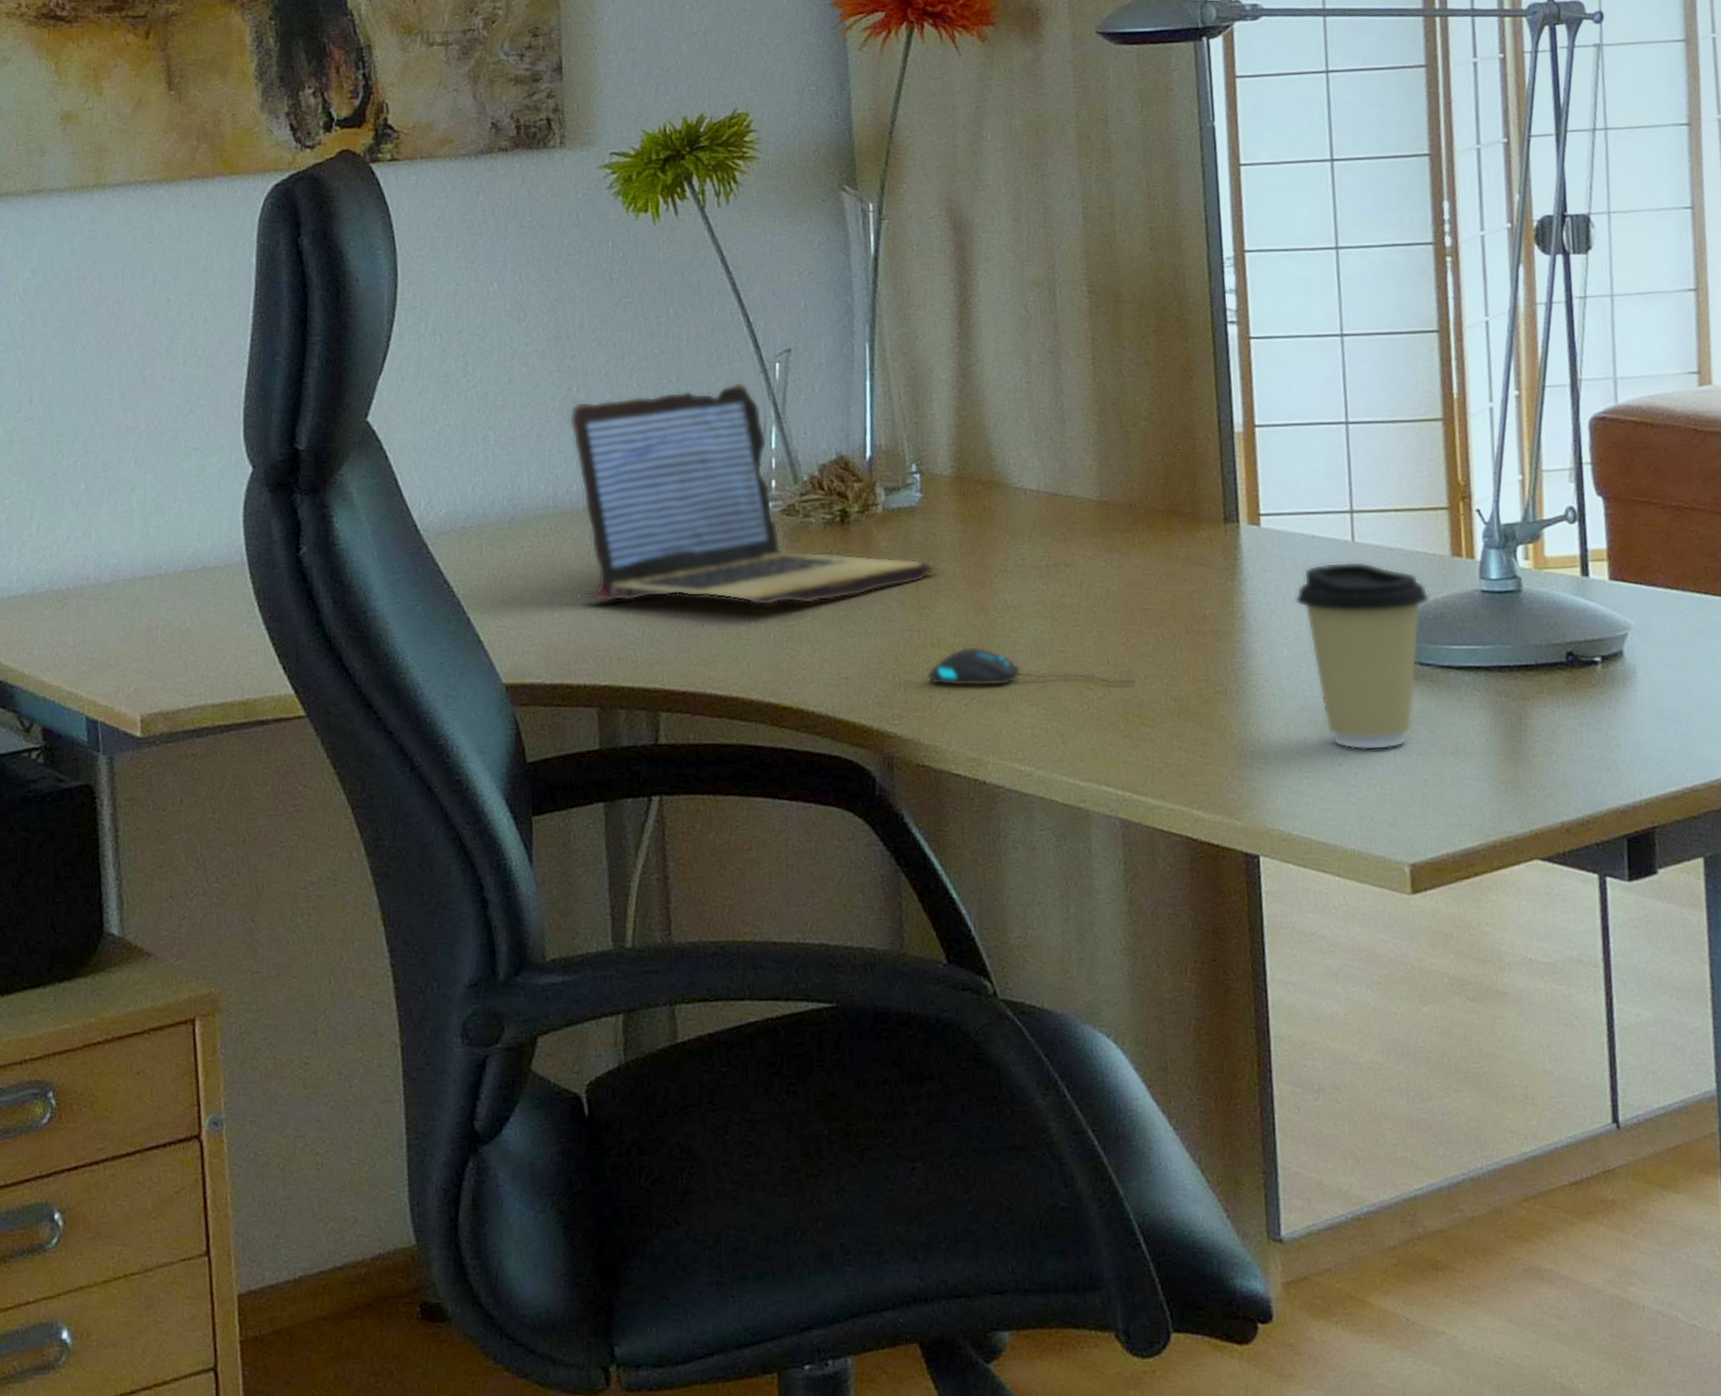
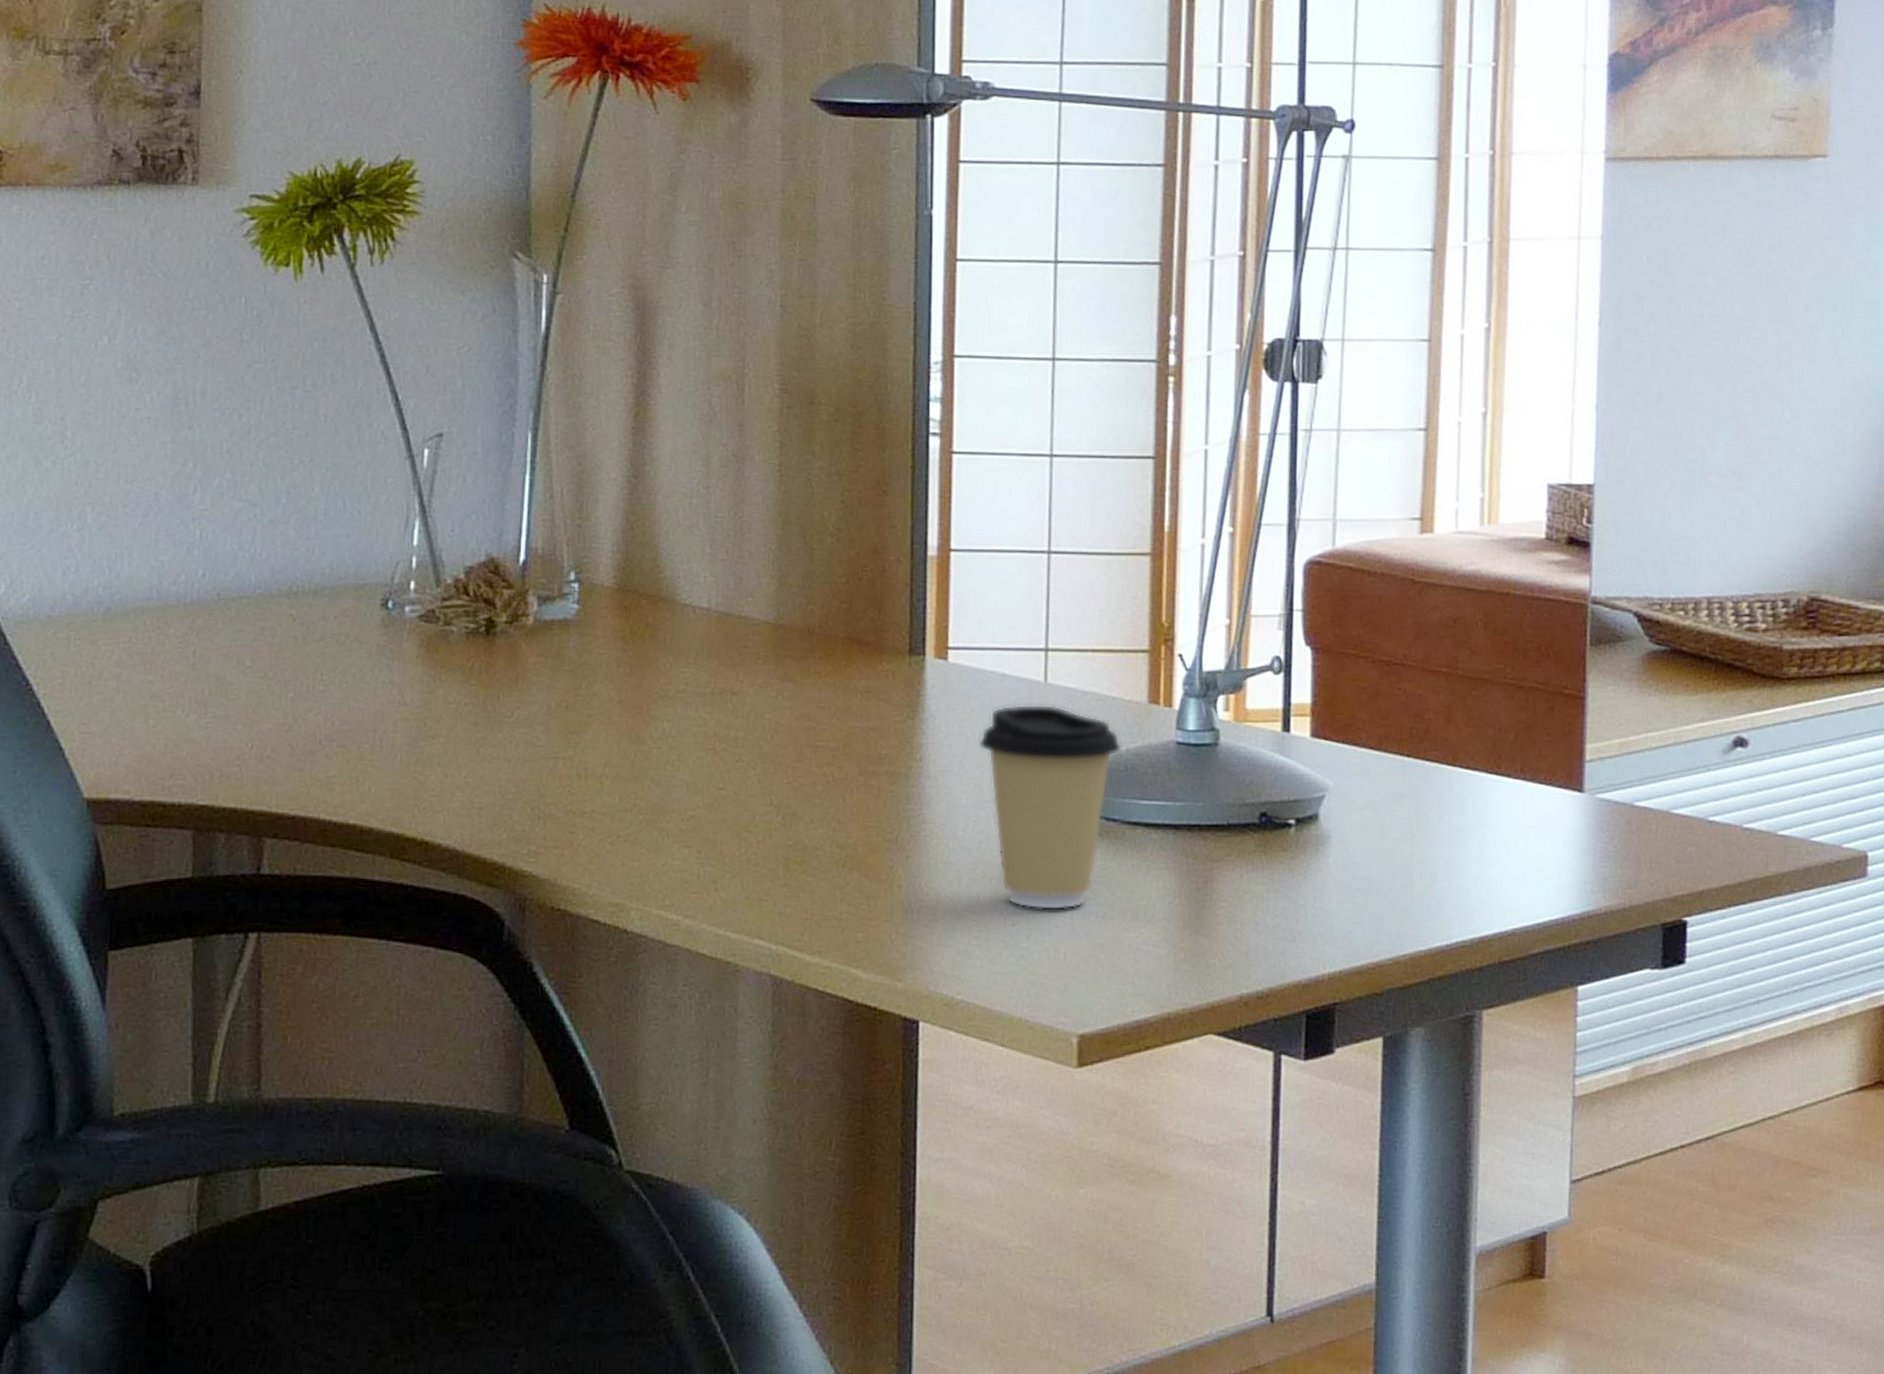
laptop: present [569,381,938,606] -> none [180,467,591,723]
mouse: present [927,646,1136,687] -> none [570,778,800,829]

